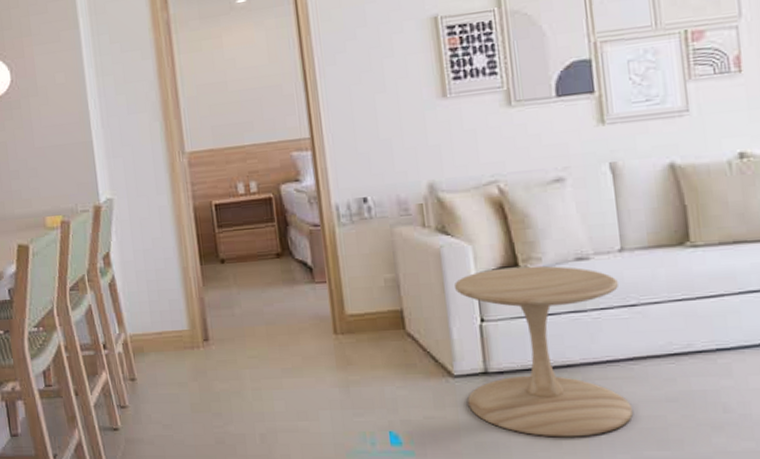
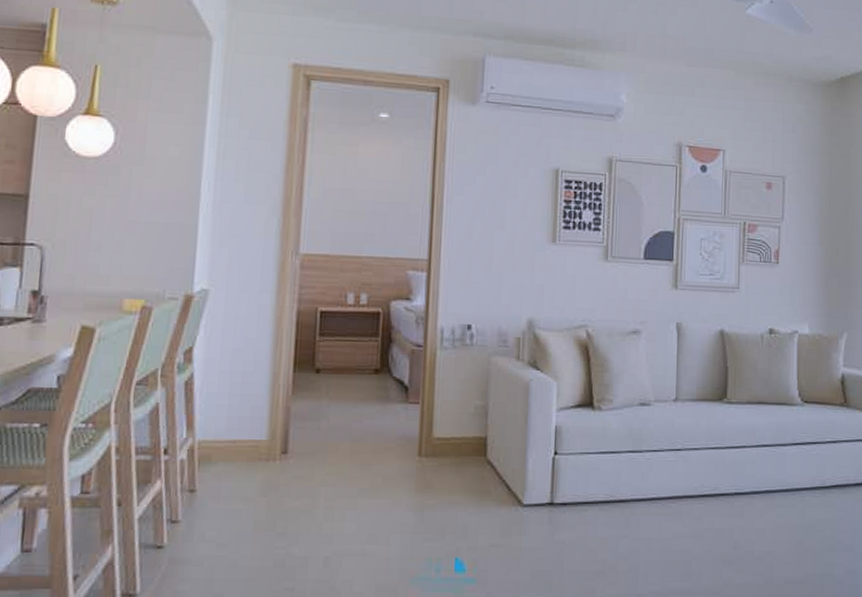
side table: present [455,266,634,438] -> none [532,406,670,568]

